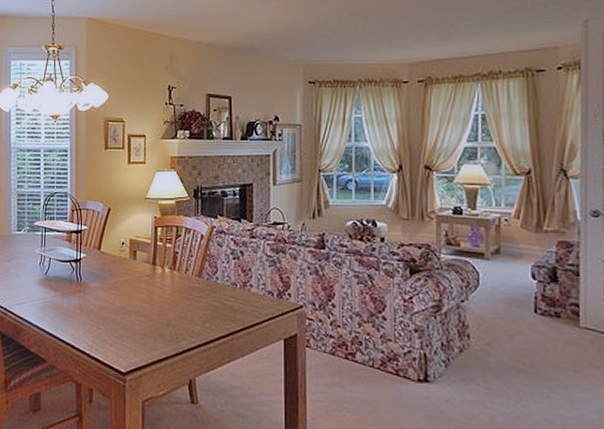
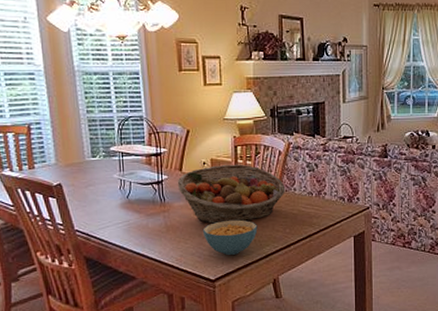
fruit basket: none [95,246,207,311] -> present [177,164,286,224]
cereal bowl: none [116,306,175,347] -> present [202,219,258,255]

